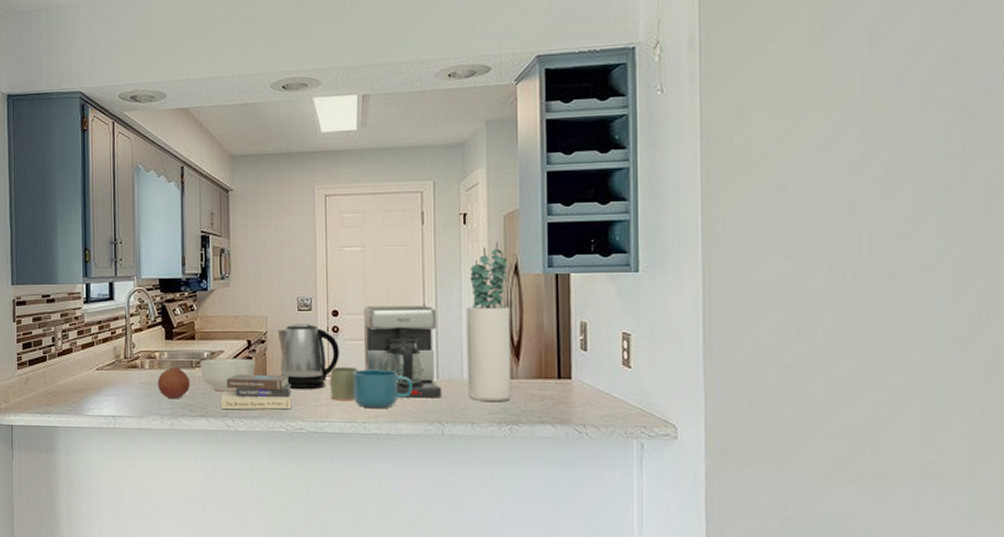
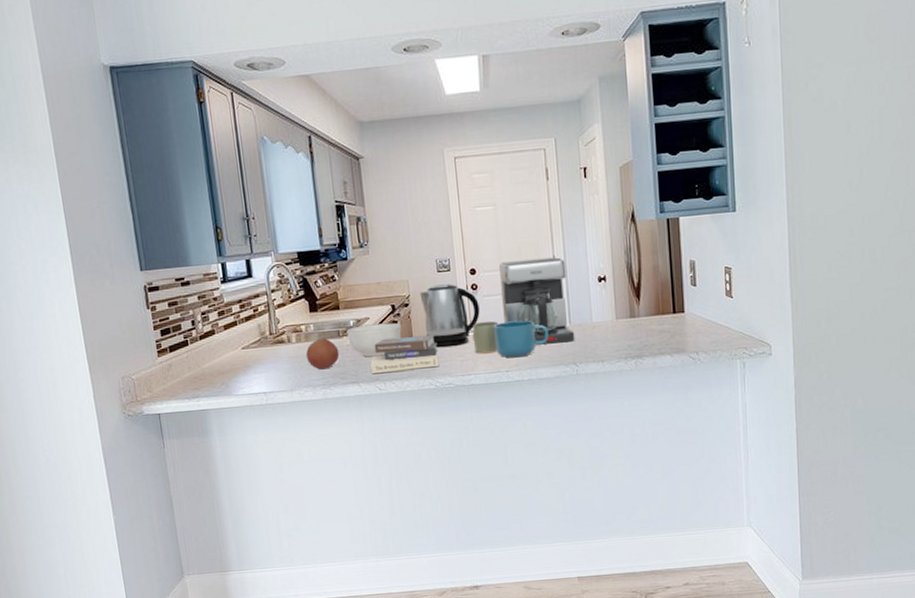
vase: present [467,241,511,402] -> none [592,192,635,341]

